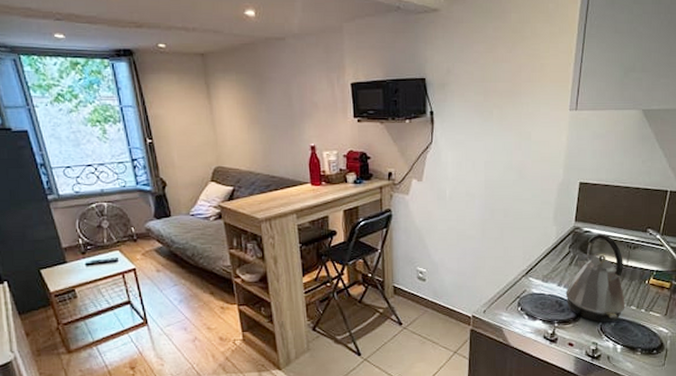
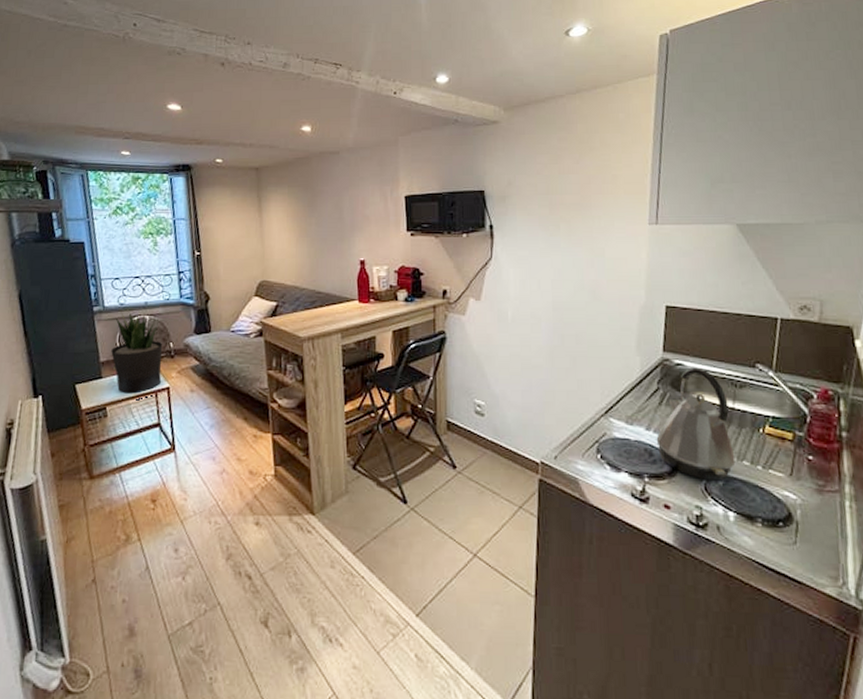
planter: none [72,199,126,276] -> present [111,312,163,394]

